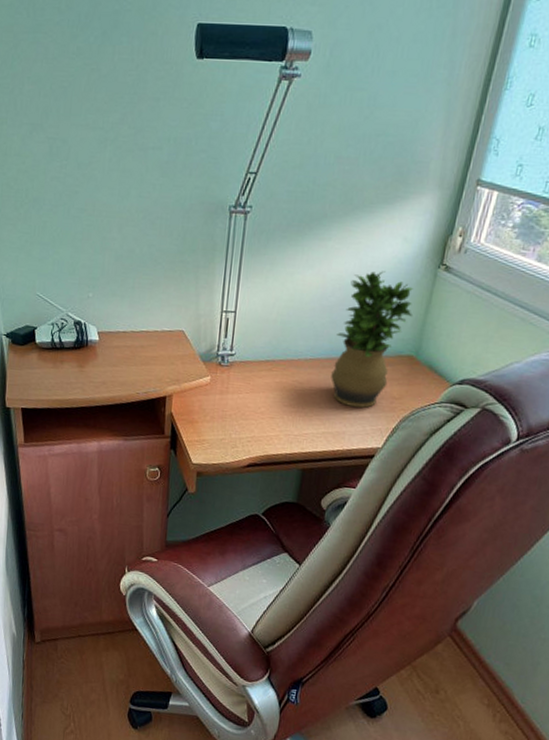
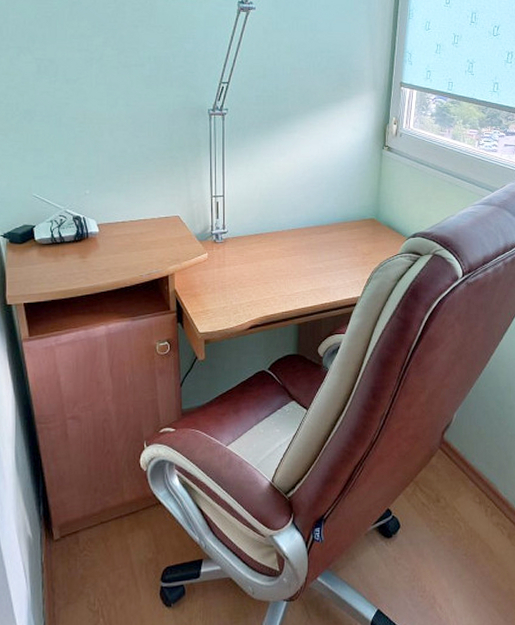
potted plant: present [331,271,414,408] -> none [311,154,370,265]

